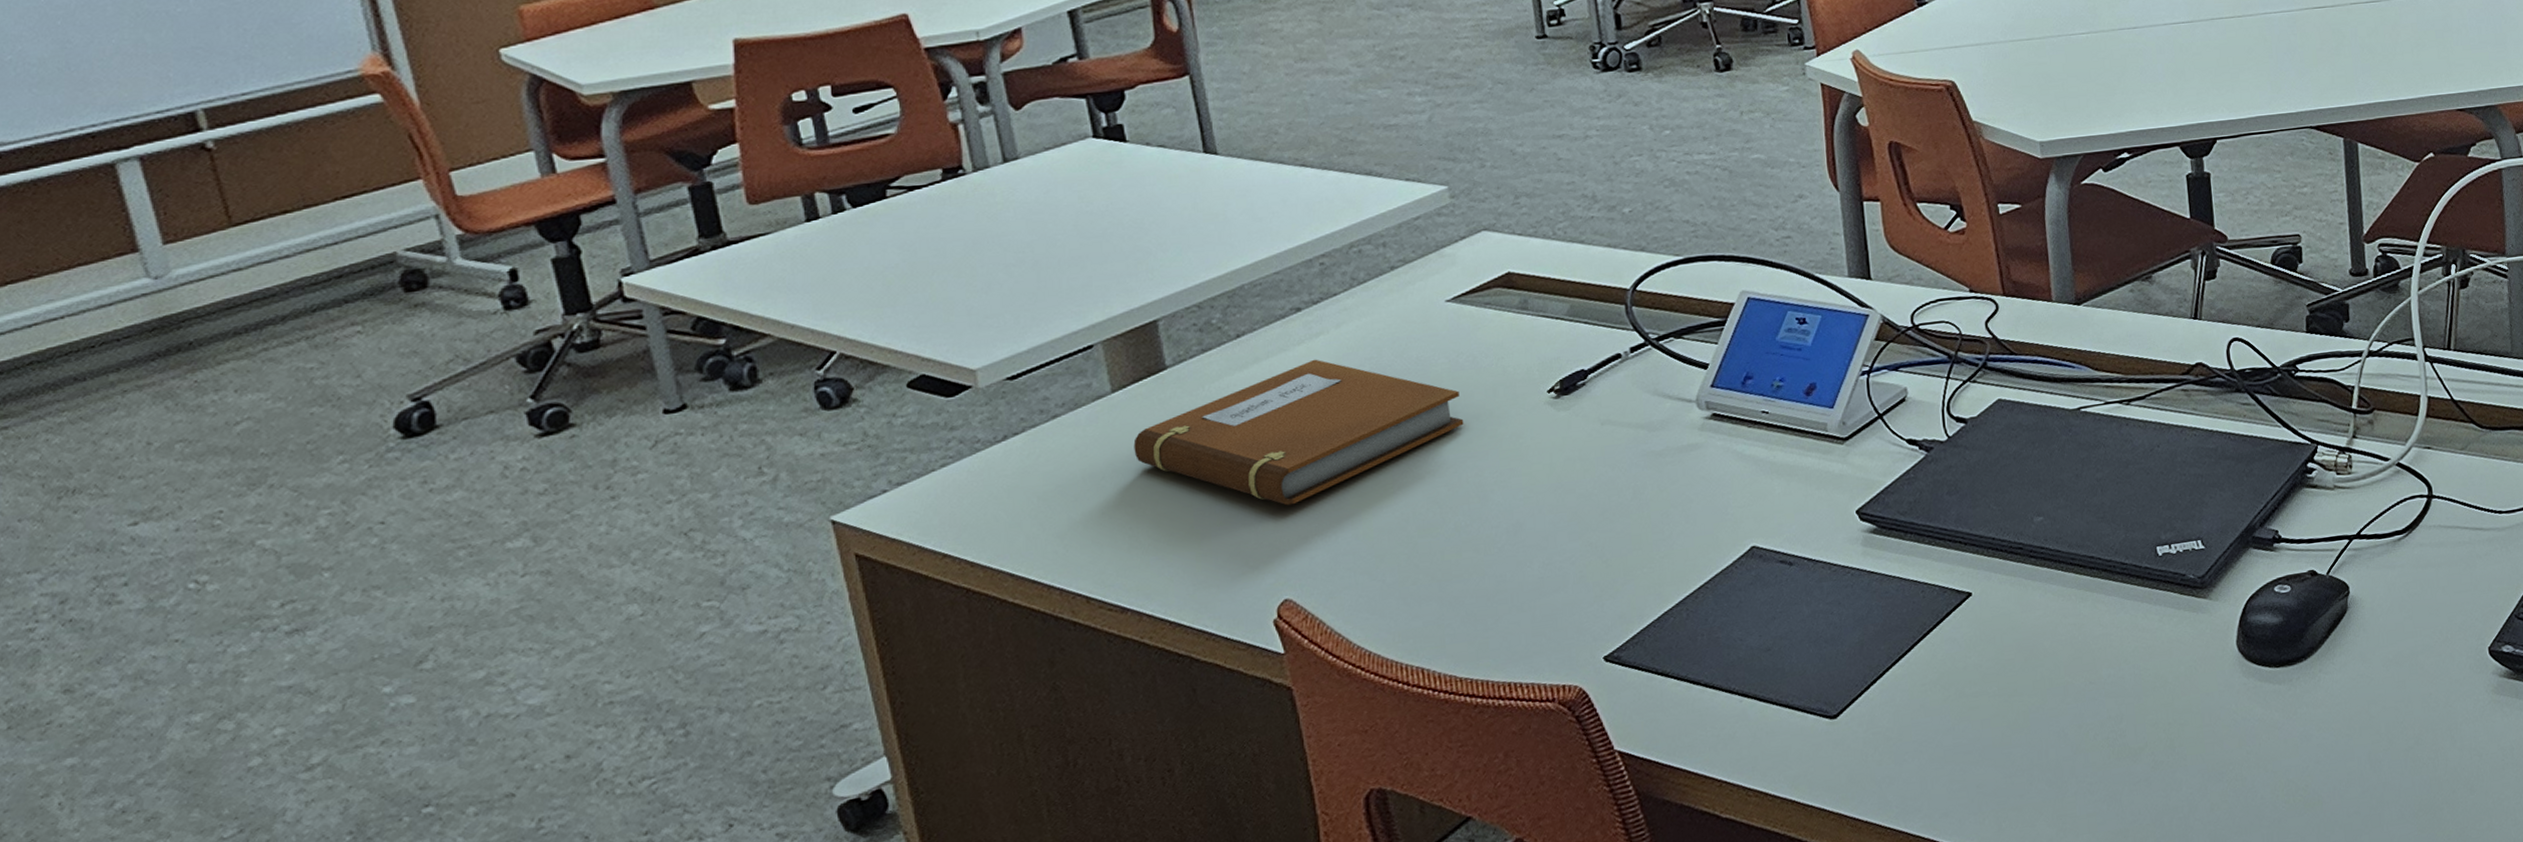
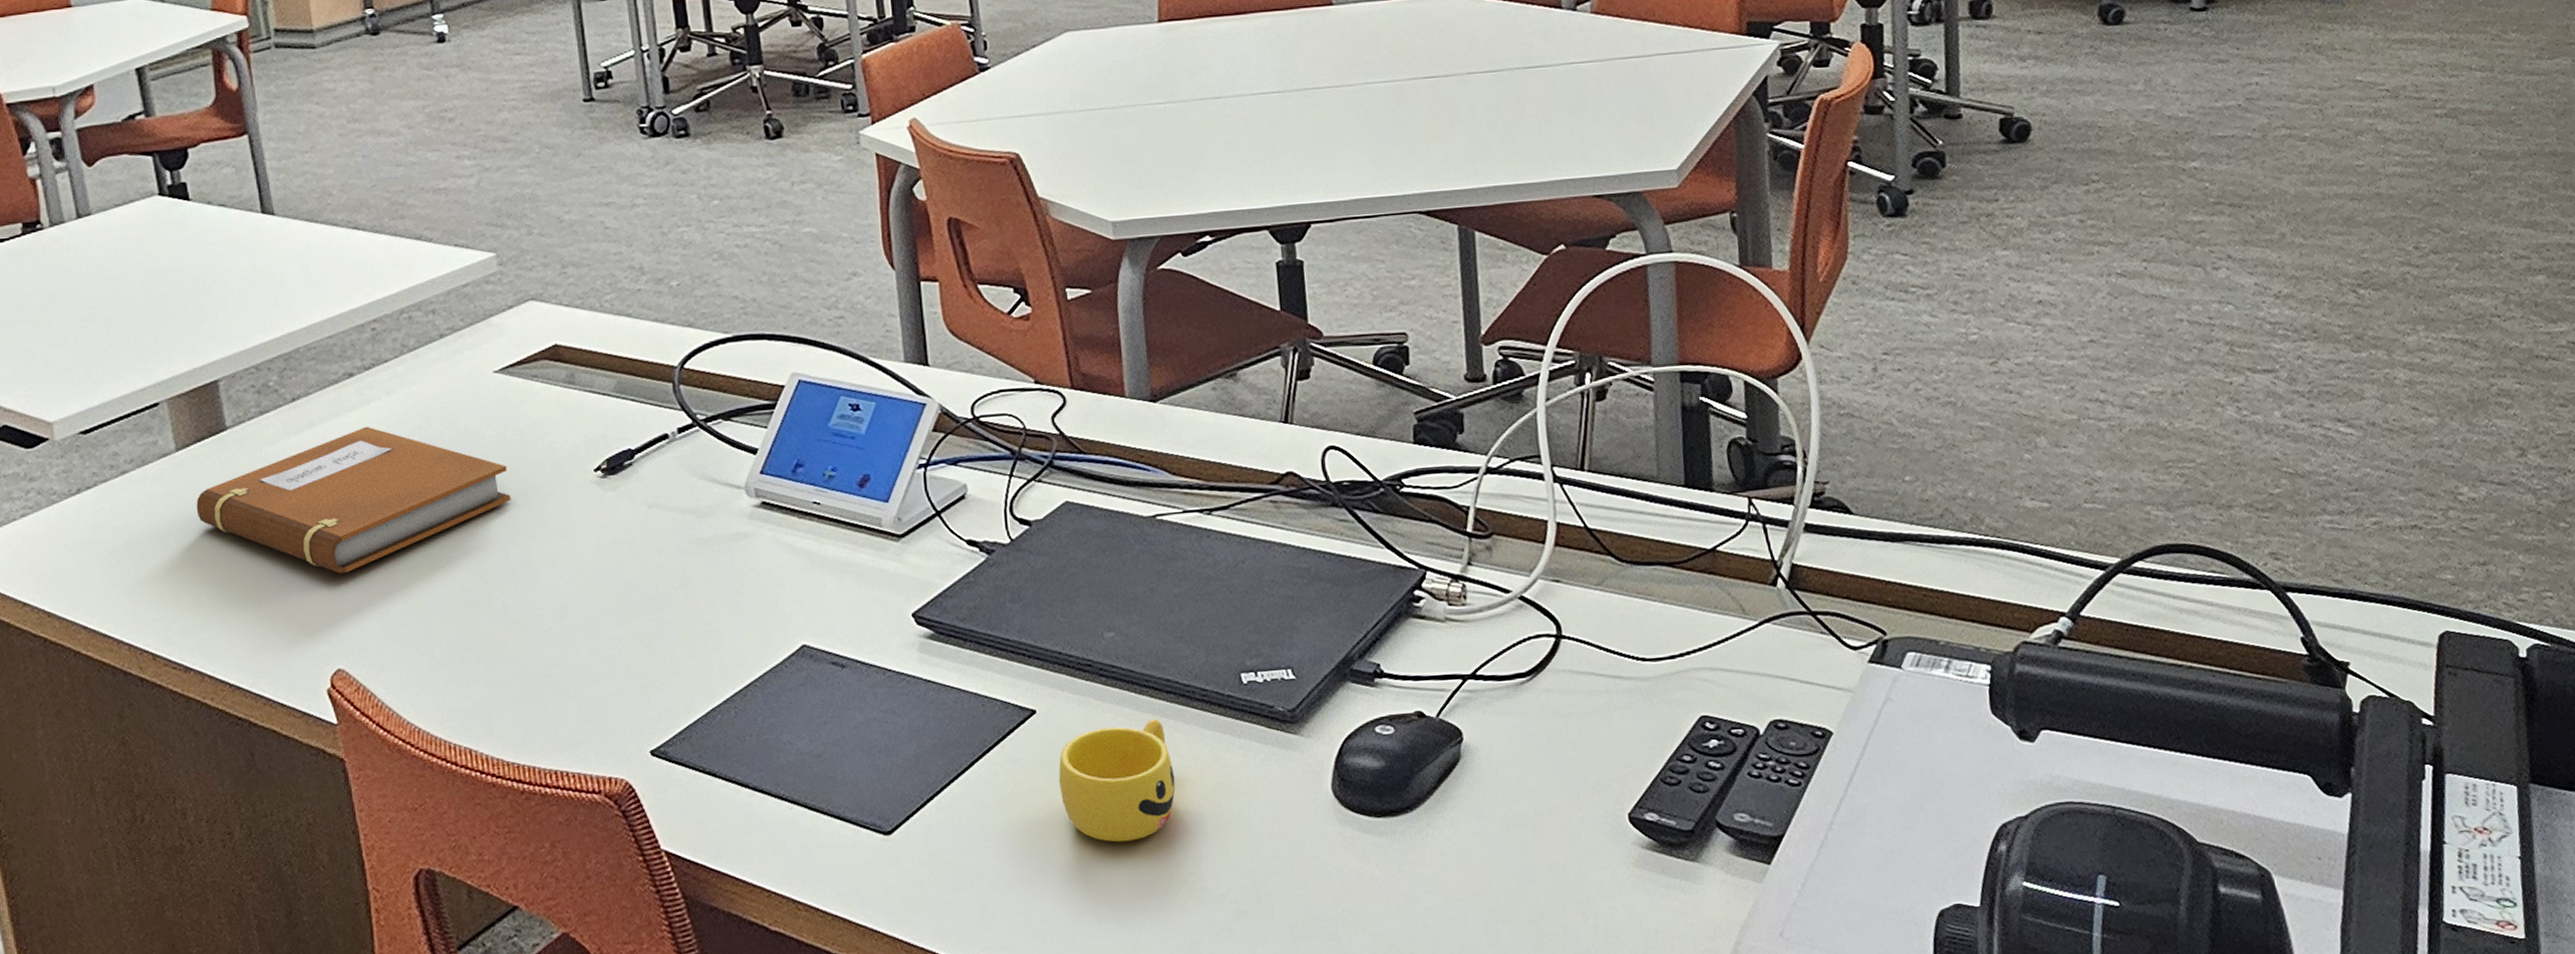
cup: none [1992,592,2099,709] -> present [1058,718,1176,843]

